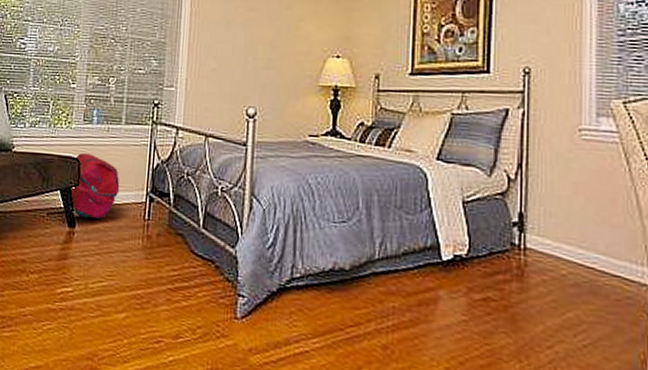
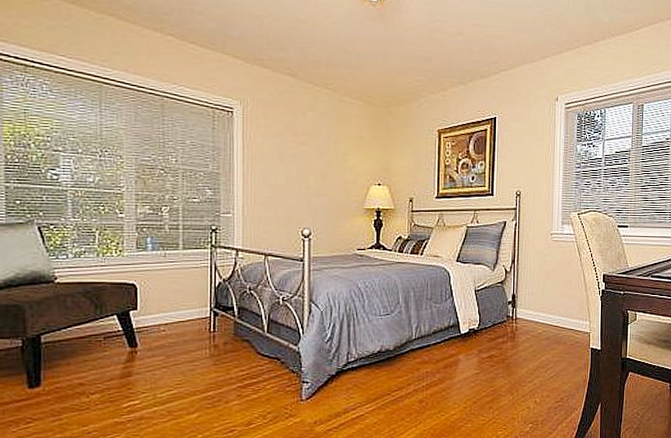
backpack: present [70,152,120,219] -> none [130,278,182,338]

